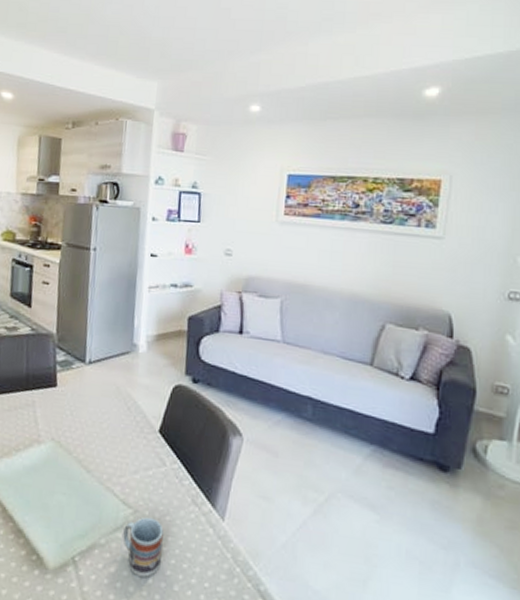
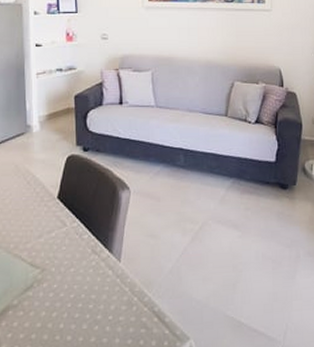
cup: present [123,517,164,578] -> none [34,272,69,325]

